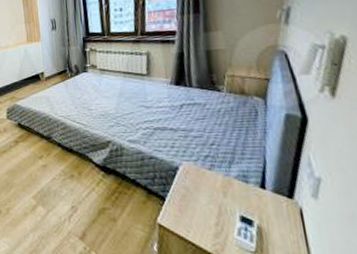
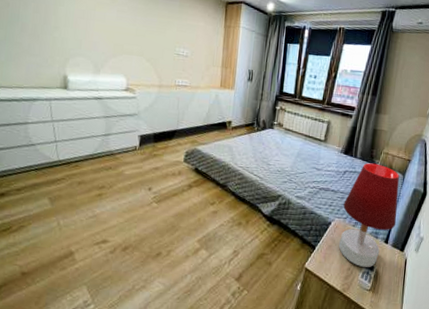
table lamp: none [189,90,270,221] -> present [339,163,399,267]

